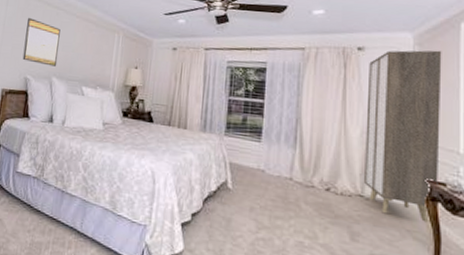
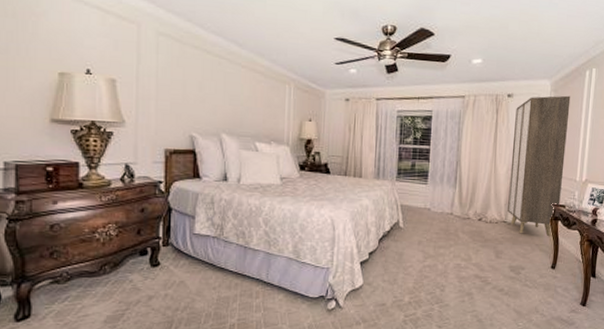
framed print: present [22,18,61,67] -> none [185,68,226,122]

